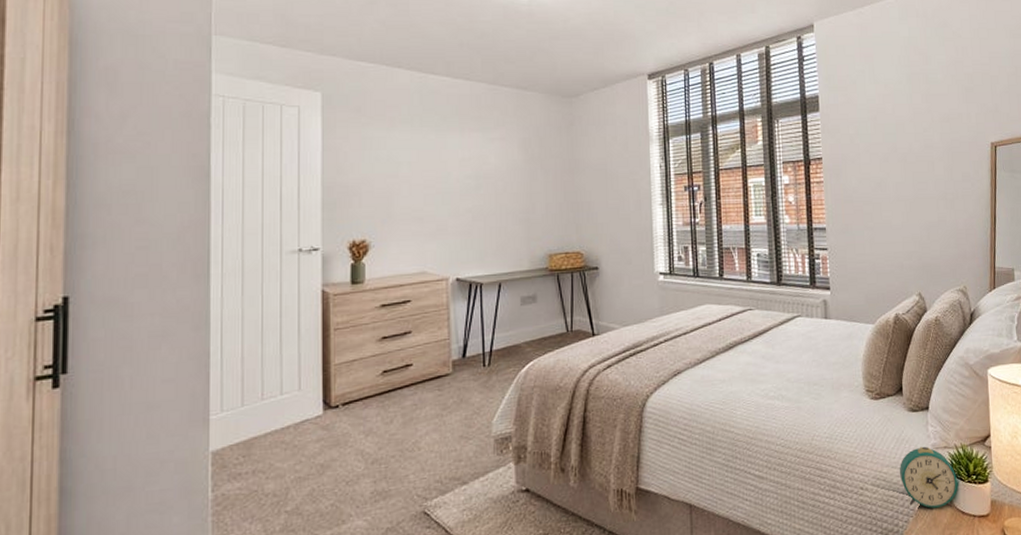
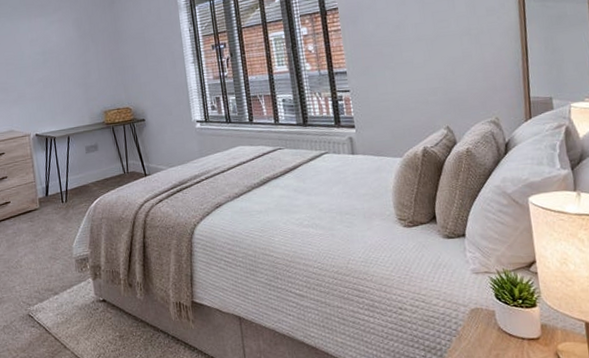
alarm clock: present [900,446,958,508] -> none [438,271,503,330]

